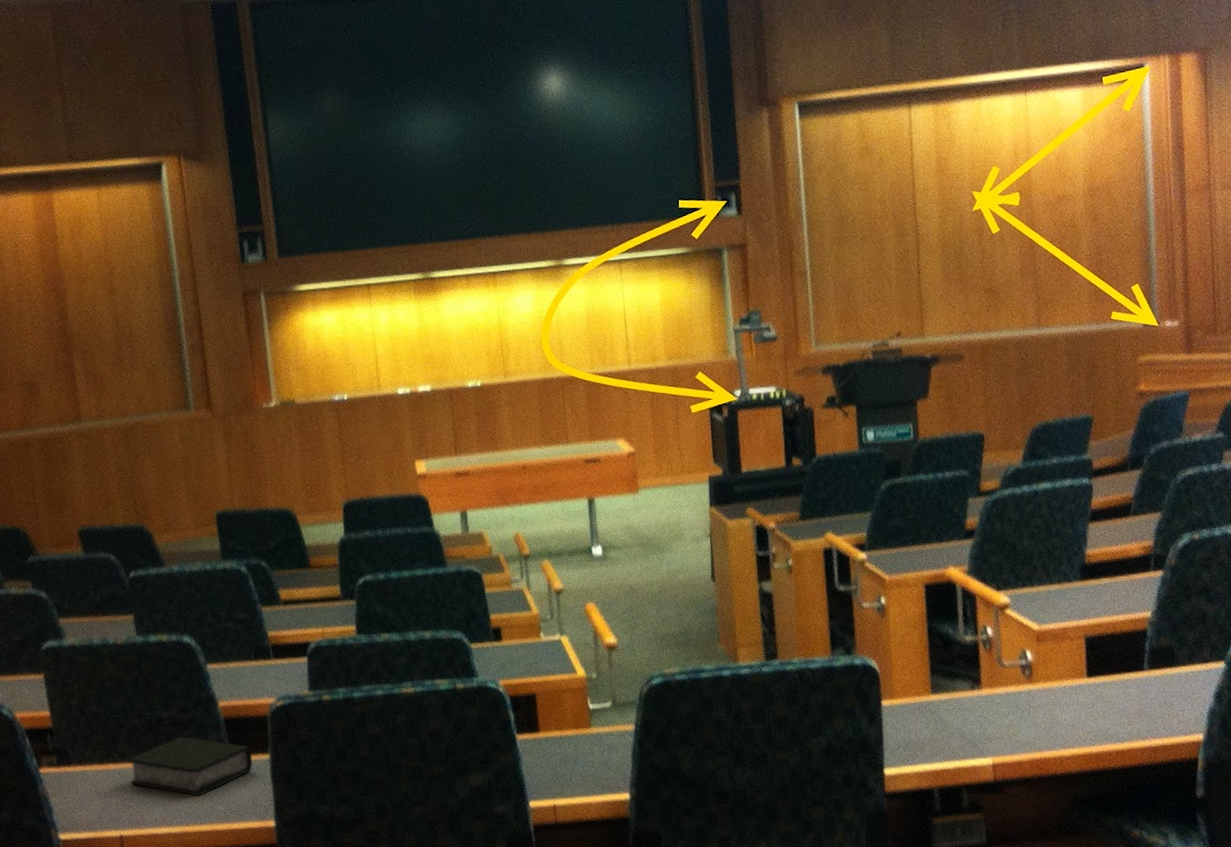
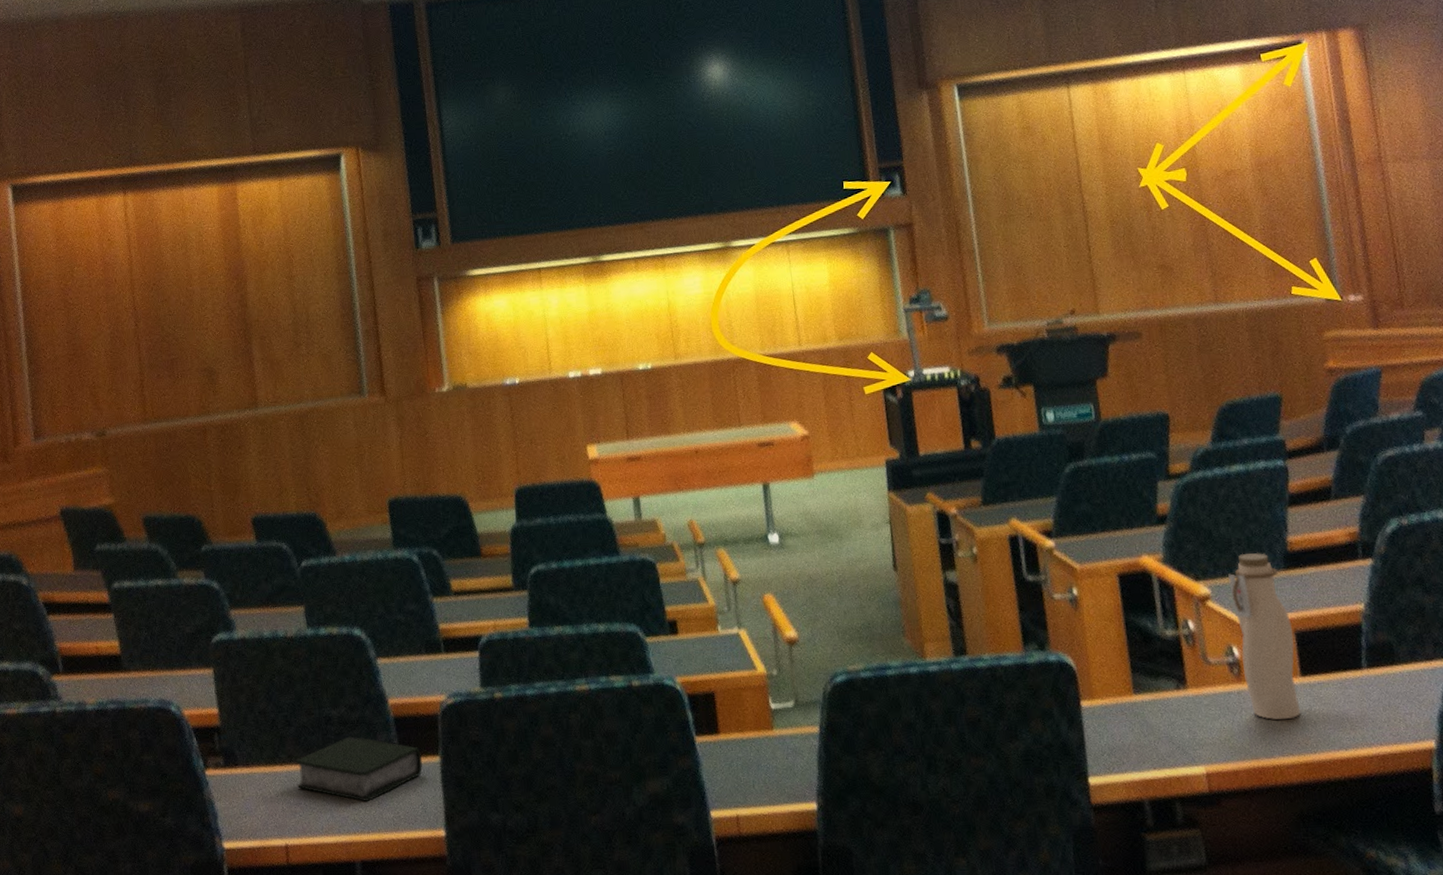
water bottle: none [1027,564,1084,716] -> present [1227,552,1301,720]

